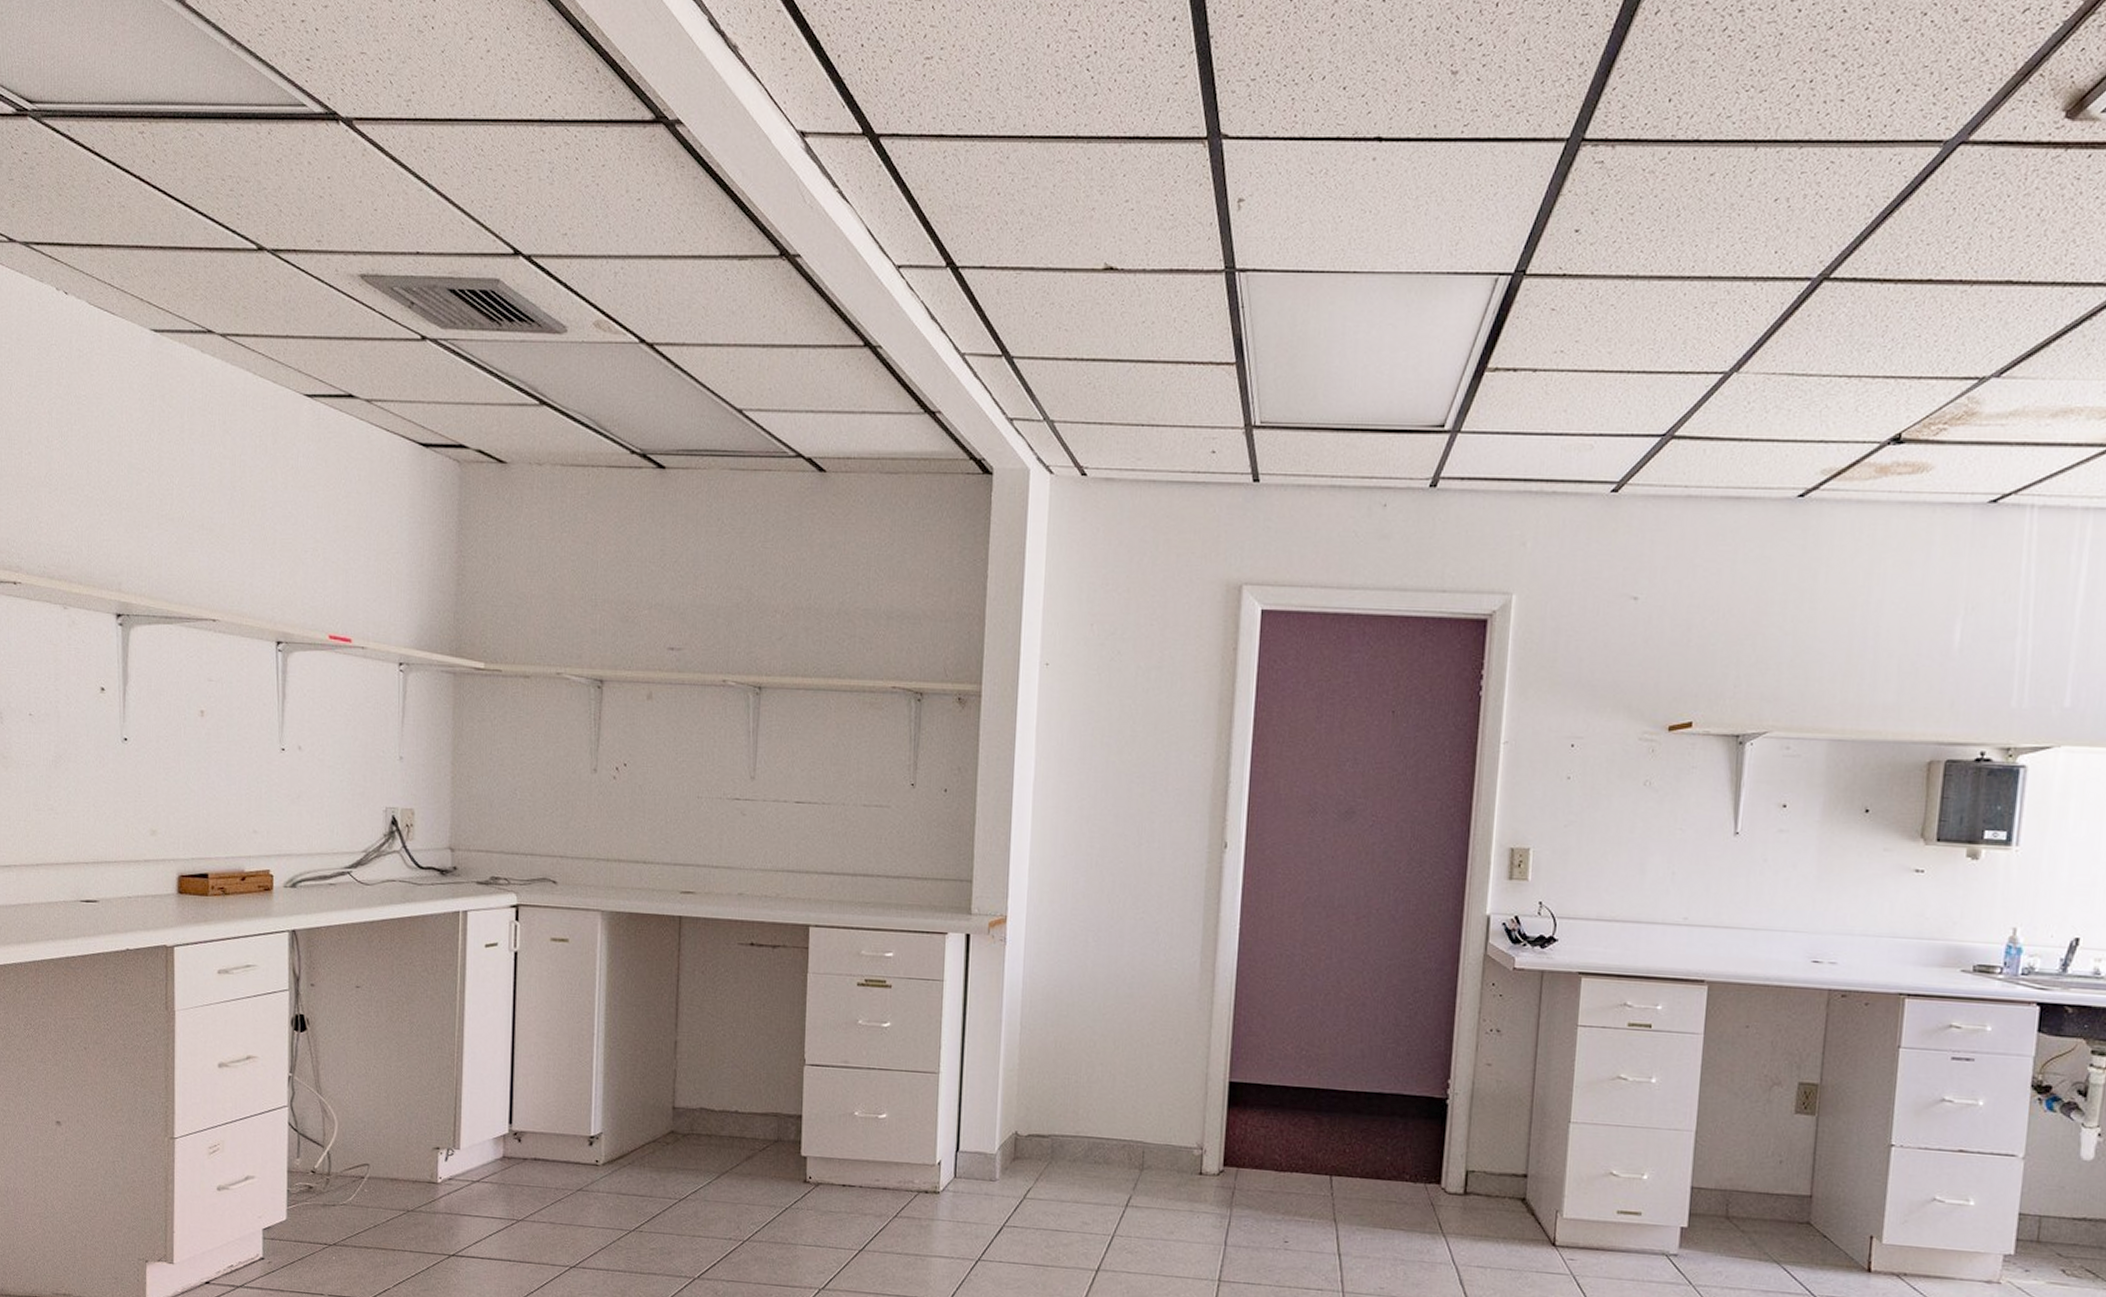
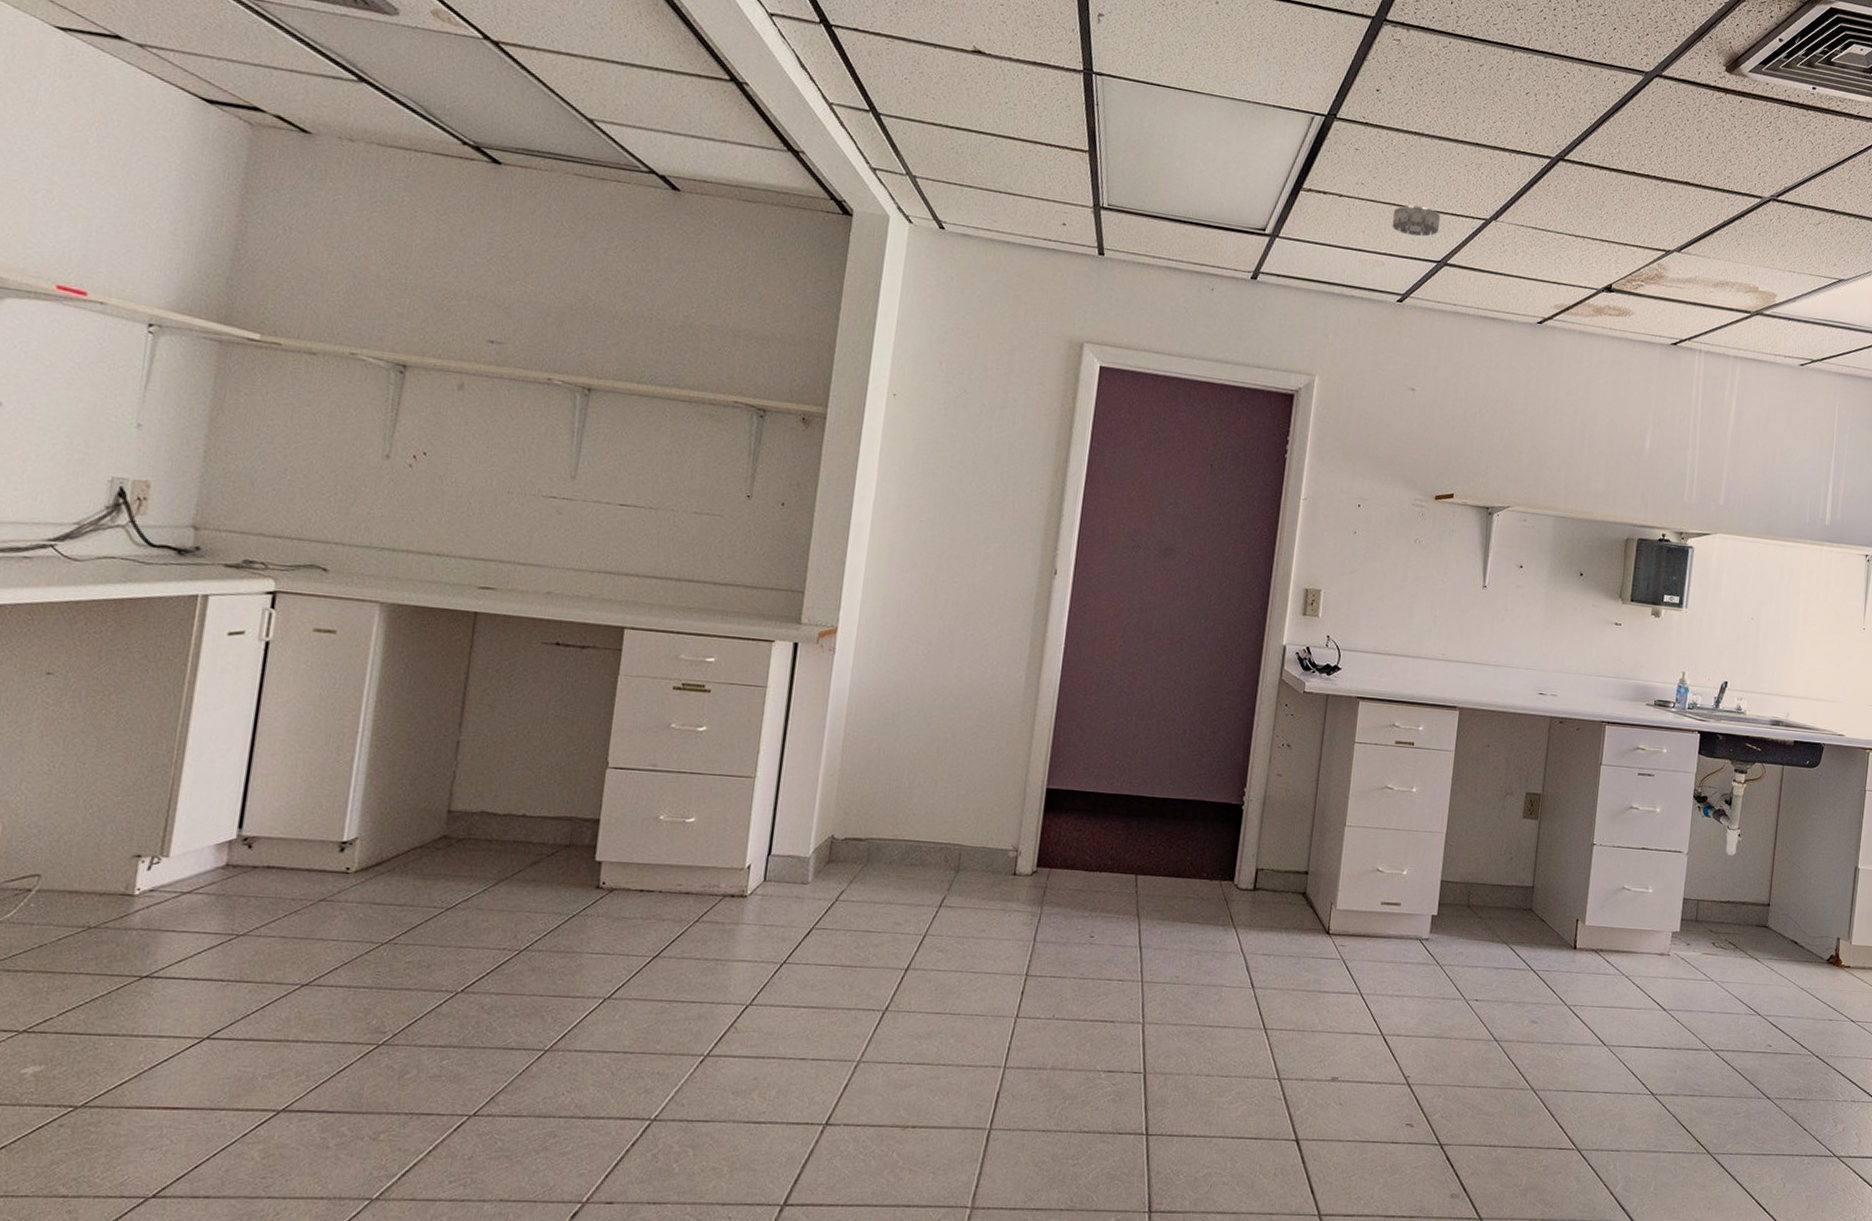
smoke detector: none [1601,368,1664,407] -> present [1391,205,1441,237]

